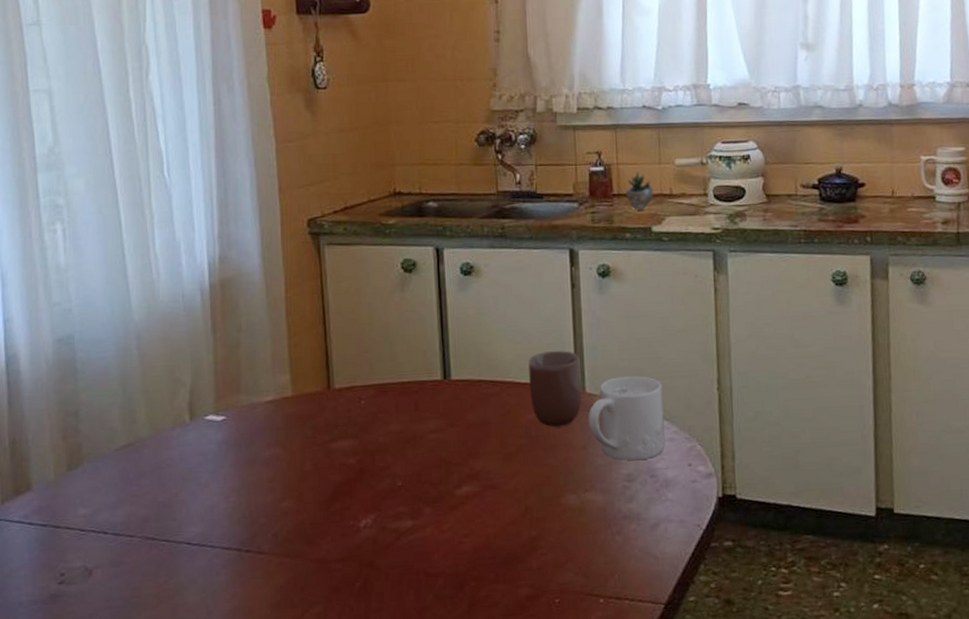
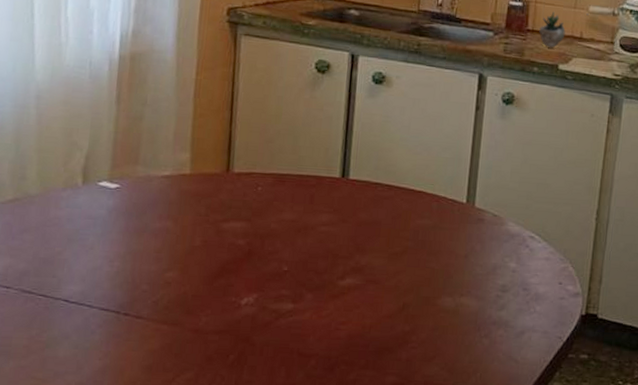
cup: present [528,351,582,427] -> none [422,165,474,235]
mug: present [588,375,665,460] -> none [473,196,546,274]

